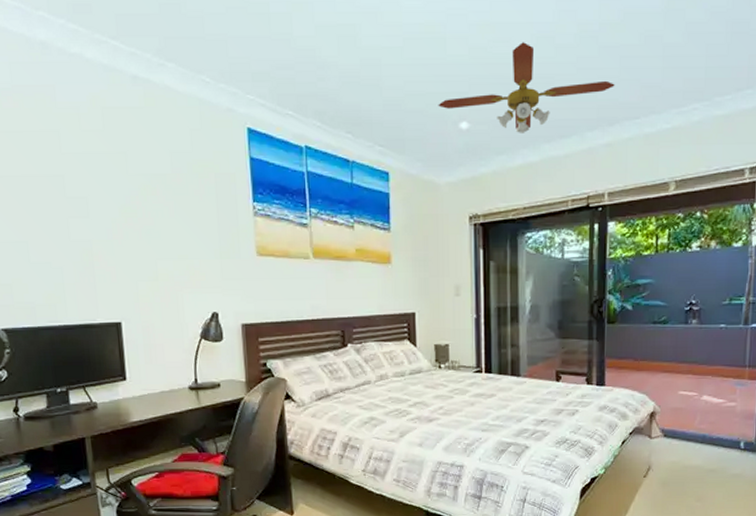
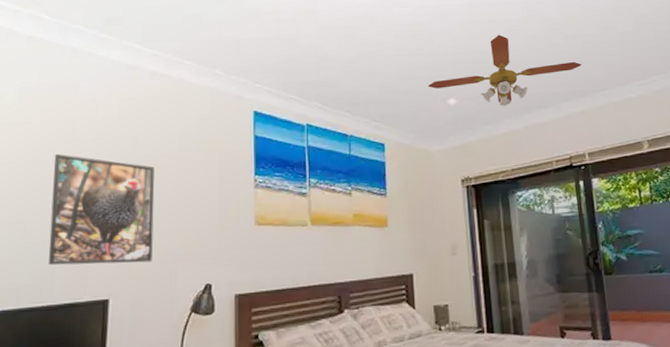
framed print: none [43,168,158,288] -> present [48,153,155,266]

